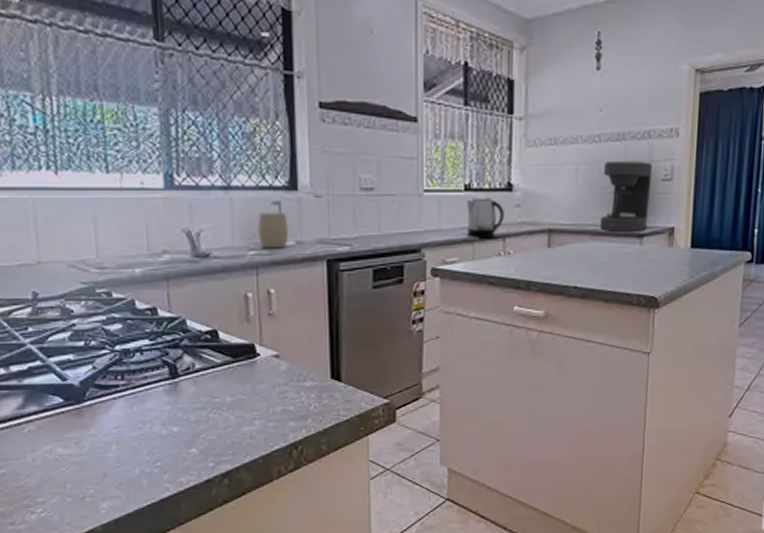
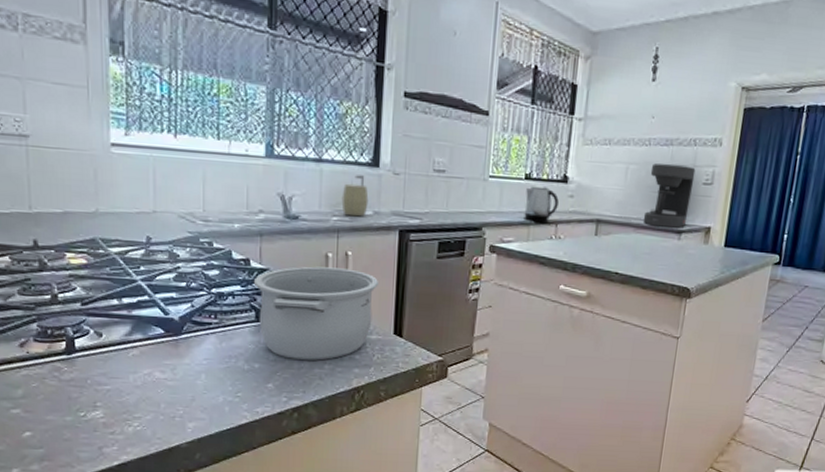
cooking pot: none [163,309,310,418] -> present [253,266,380,361]

